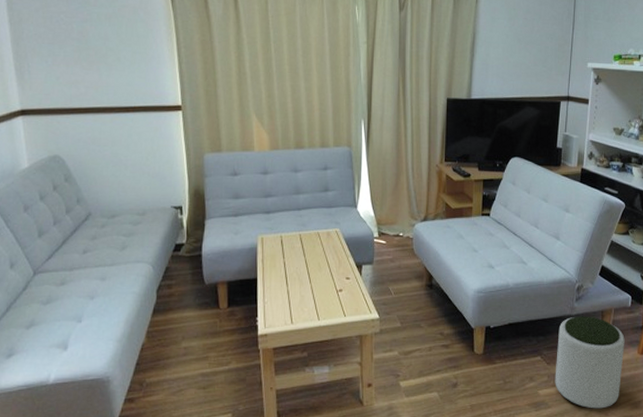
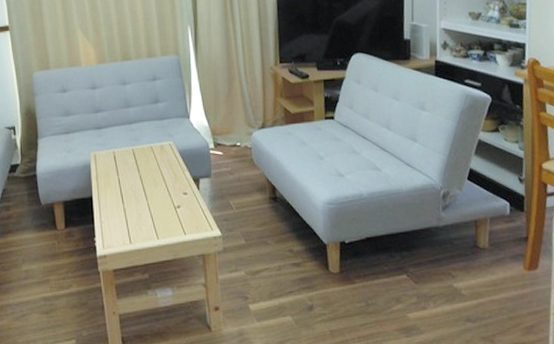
plant pot: present [555,316,625,409] -> none [425,227,507,335]

